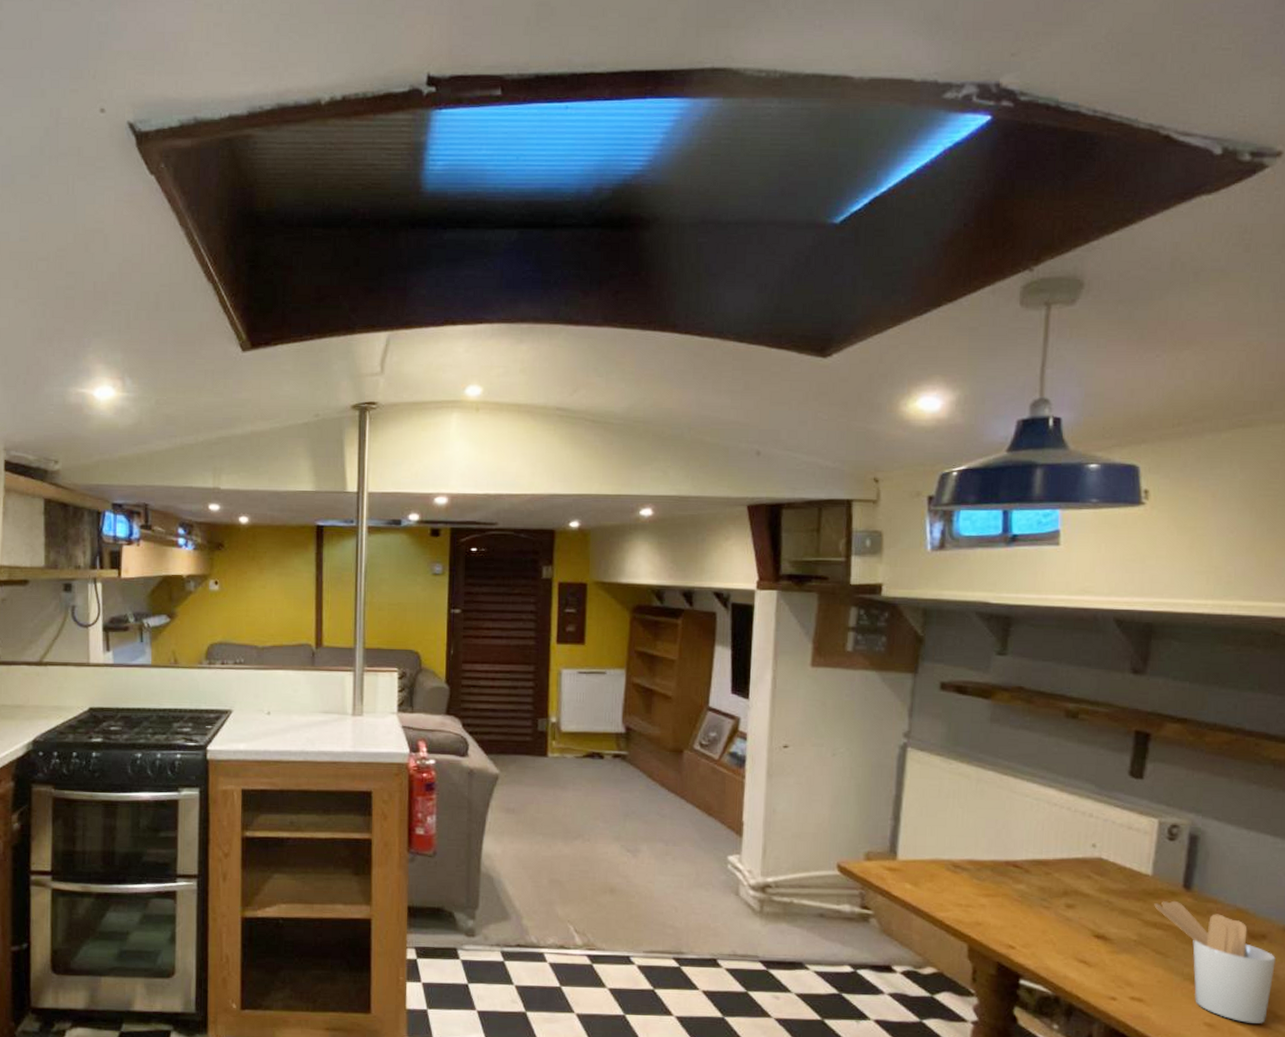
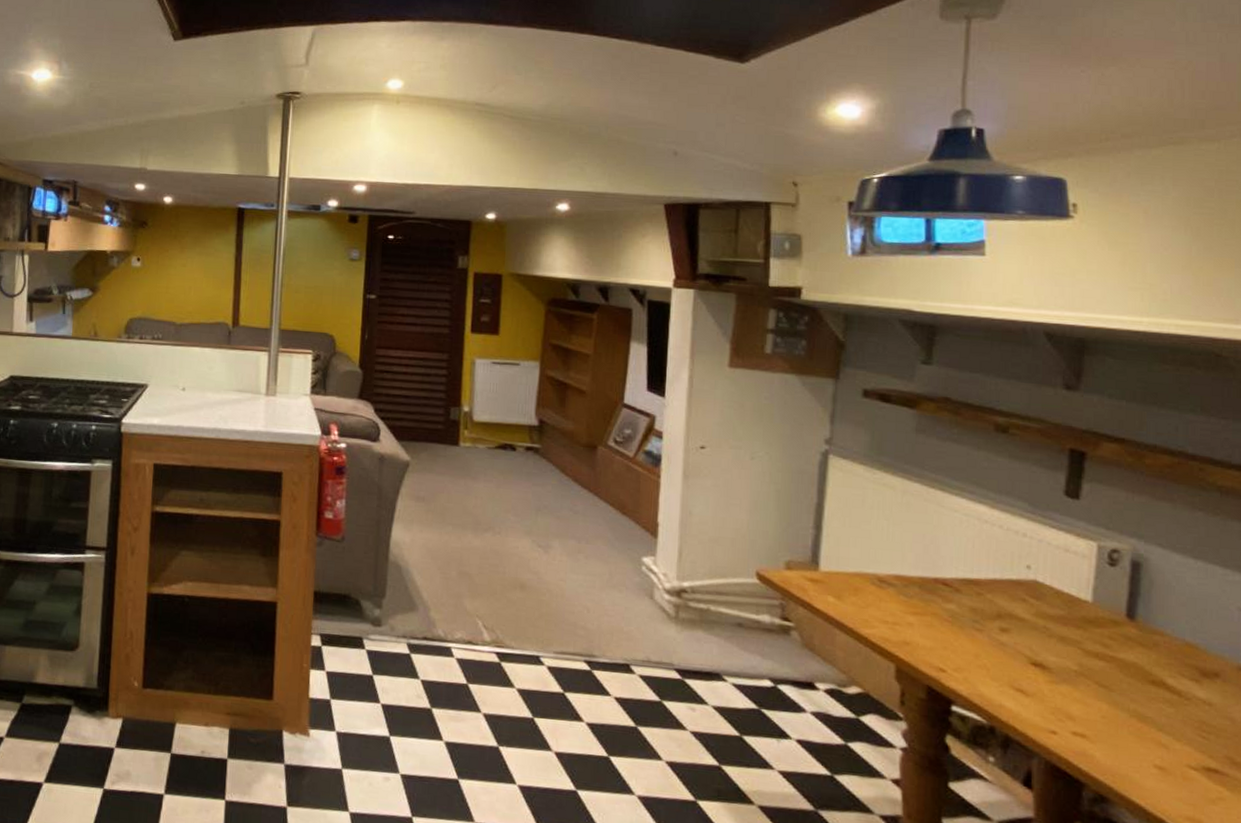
utensil holder: present [1154,900,1276,1024] -> none [1095,630,1231,770]

